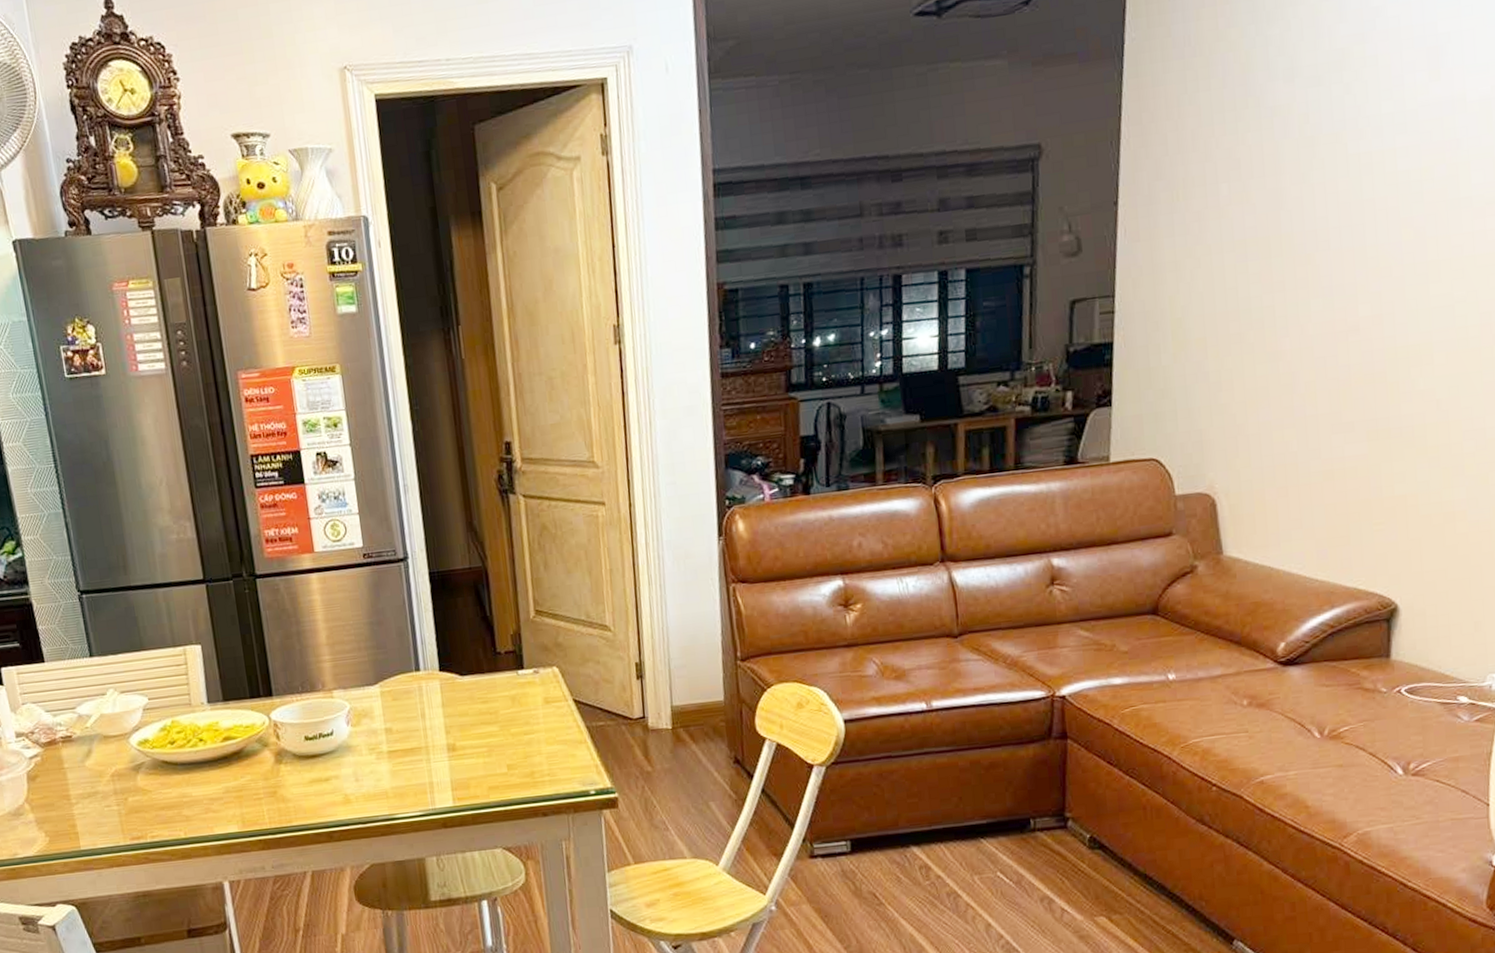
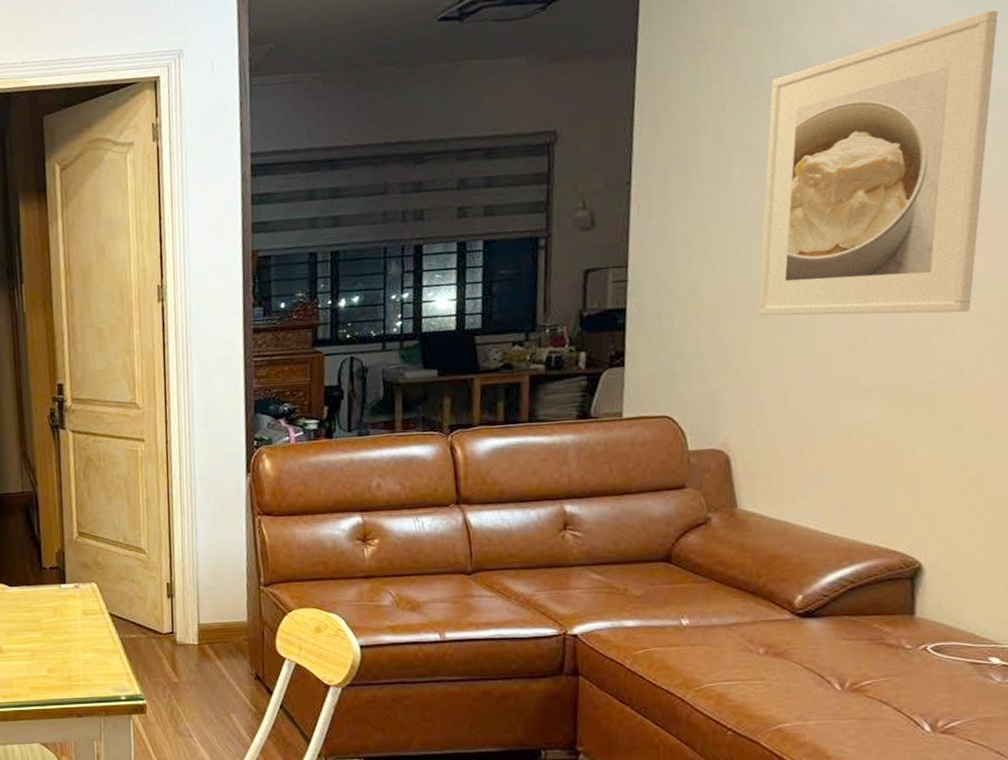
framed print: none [1244,13,1482,348] -> present [757,10,998,316]

